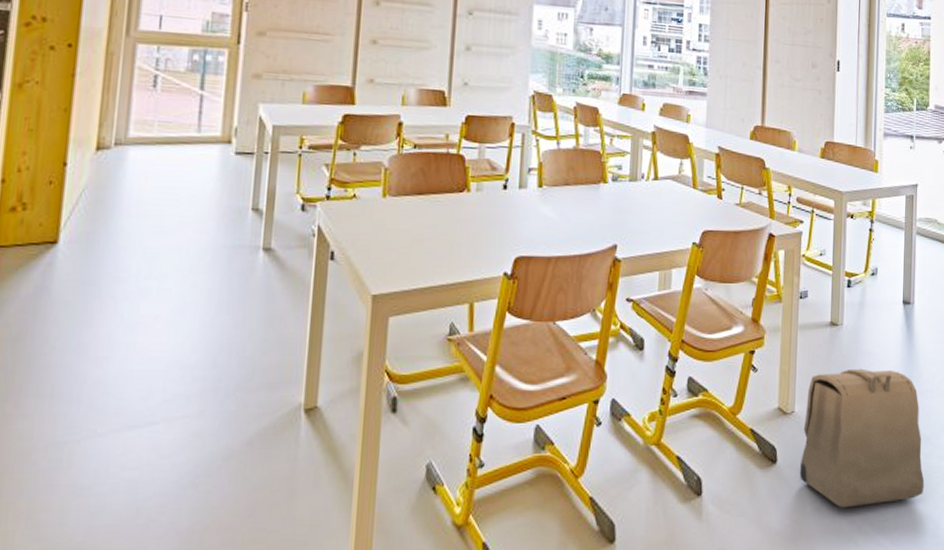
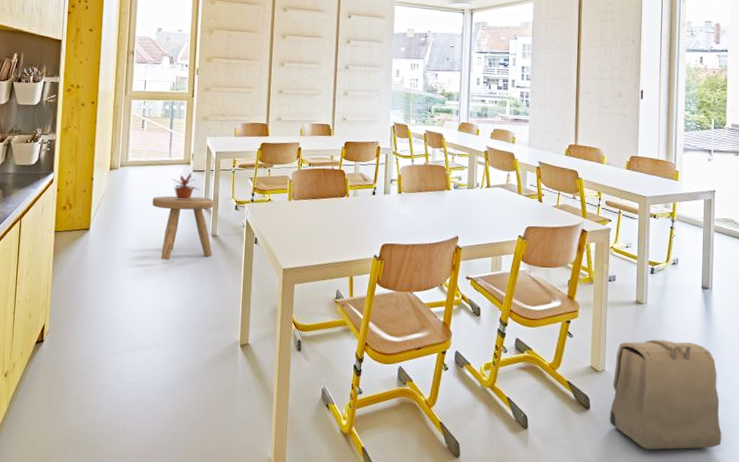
stool: none [167,190,268,288] -> present [152,195,214,261]
potted plant: none [200,155,247,196] -> present [171,172,200,200]

